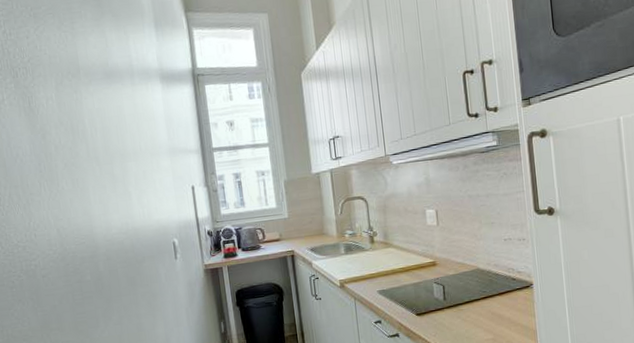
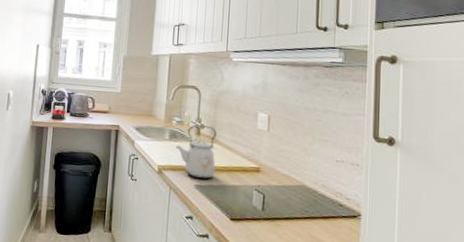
kettle: none [353,232,395,285] -> present [176,125,217,179]

